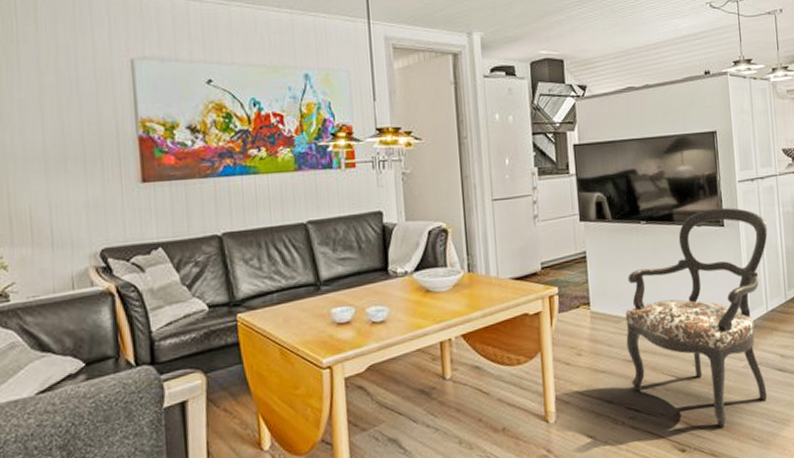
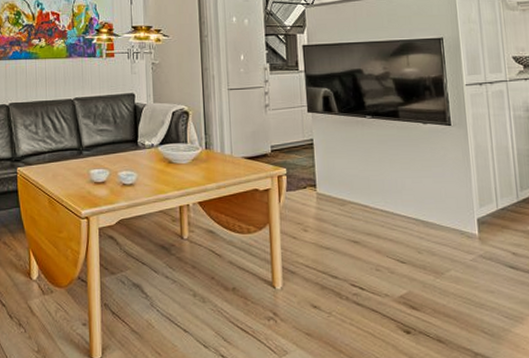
armchair: present [625,207,768,428] -> none [350,108,498,316]

